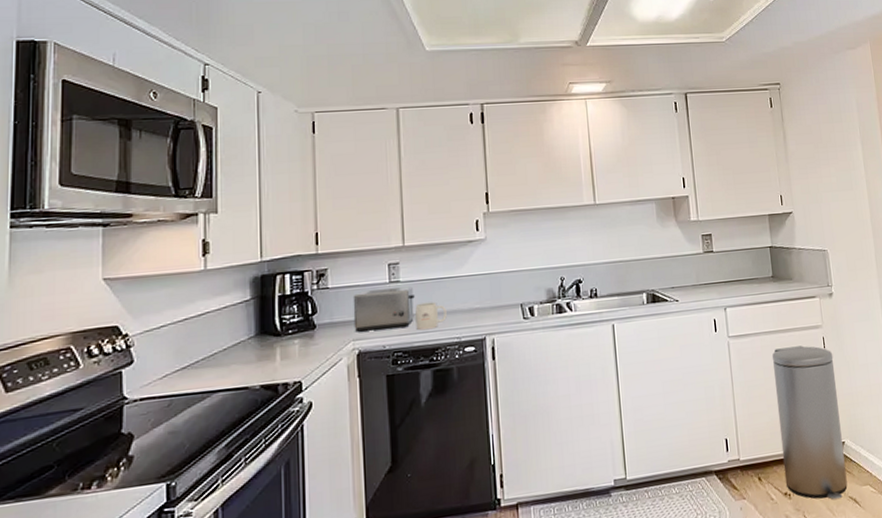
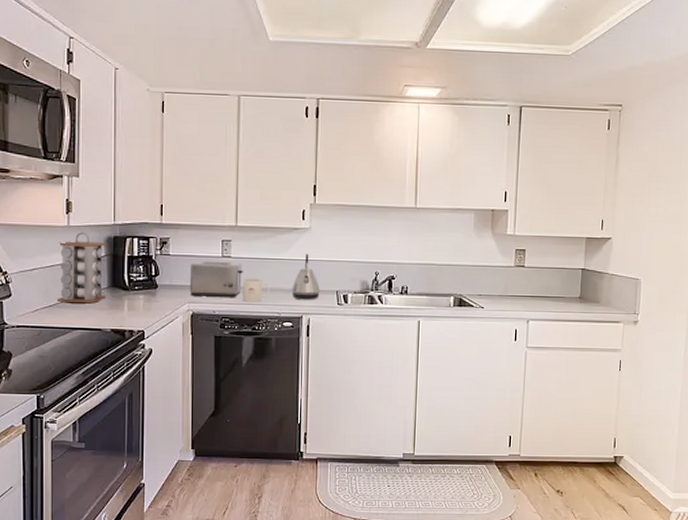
spice rack: none [191,275,254,362] -> present [56,232,107,304]
kettle: none [471,266,504,320] -> present [291,253,321,300]
pedal bin: present [772,345,848,500] -> none [559,365,627,504]

